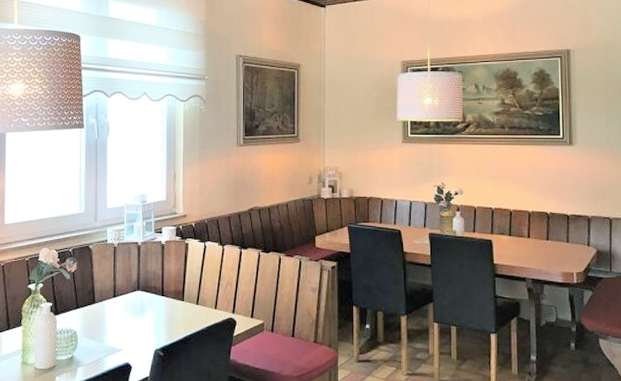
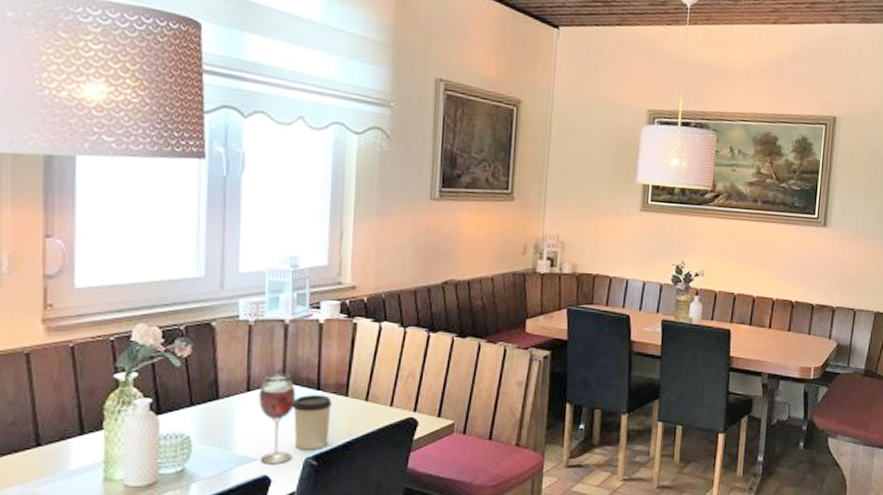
wineglass: none [121,283,147,354] -> present [258,373,295,463]
cup: none [145,300,173,344] -> present [293,395,332,450]

